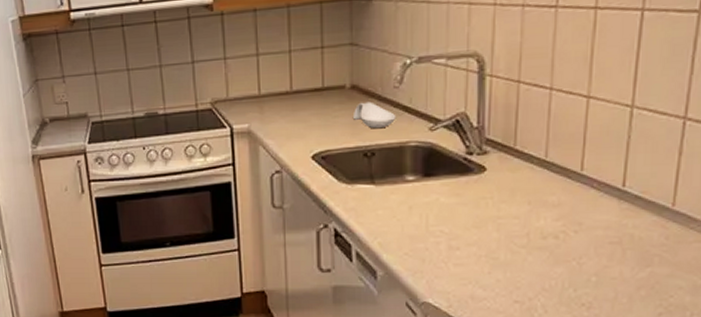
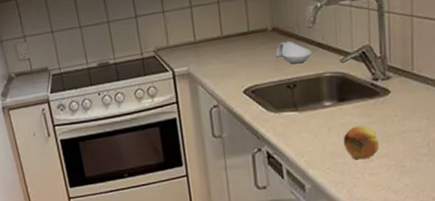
fruit: none [426,206,469,247] -> present [343,125,380,160]

